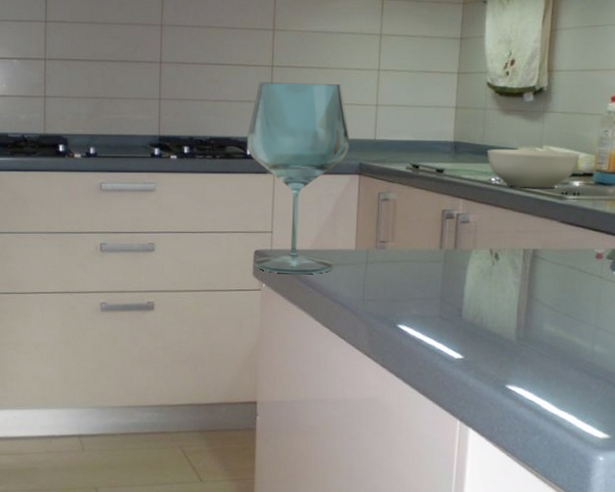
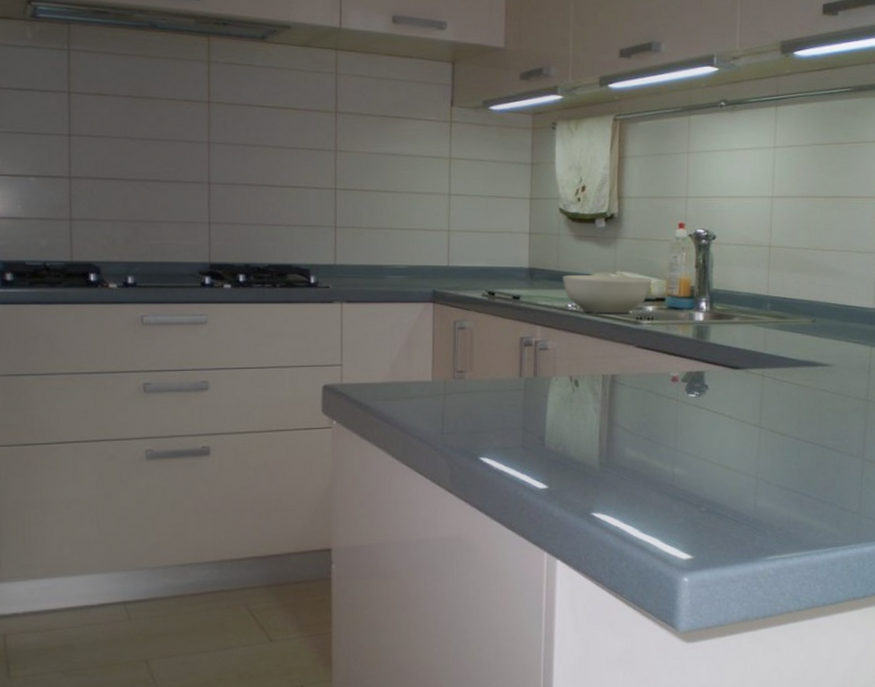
wine glass: present [246,82,350,275] -> none [309,205,423,410]

